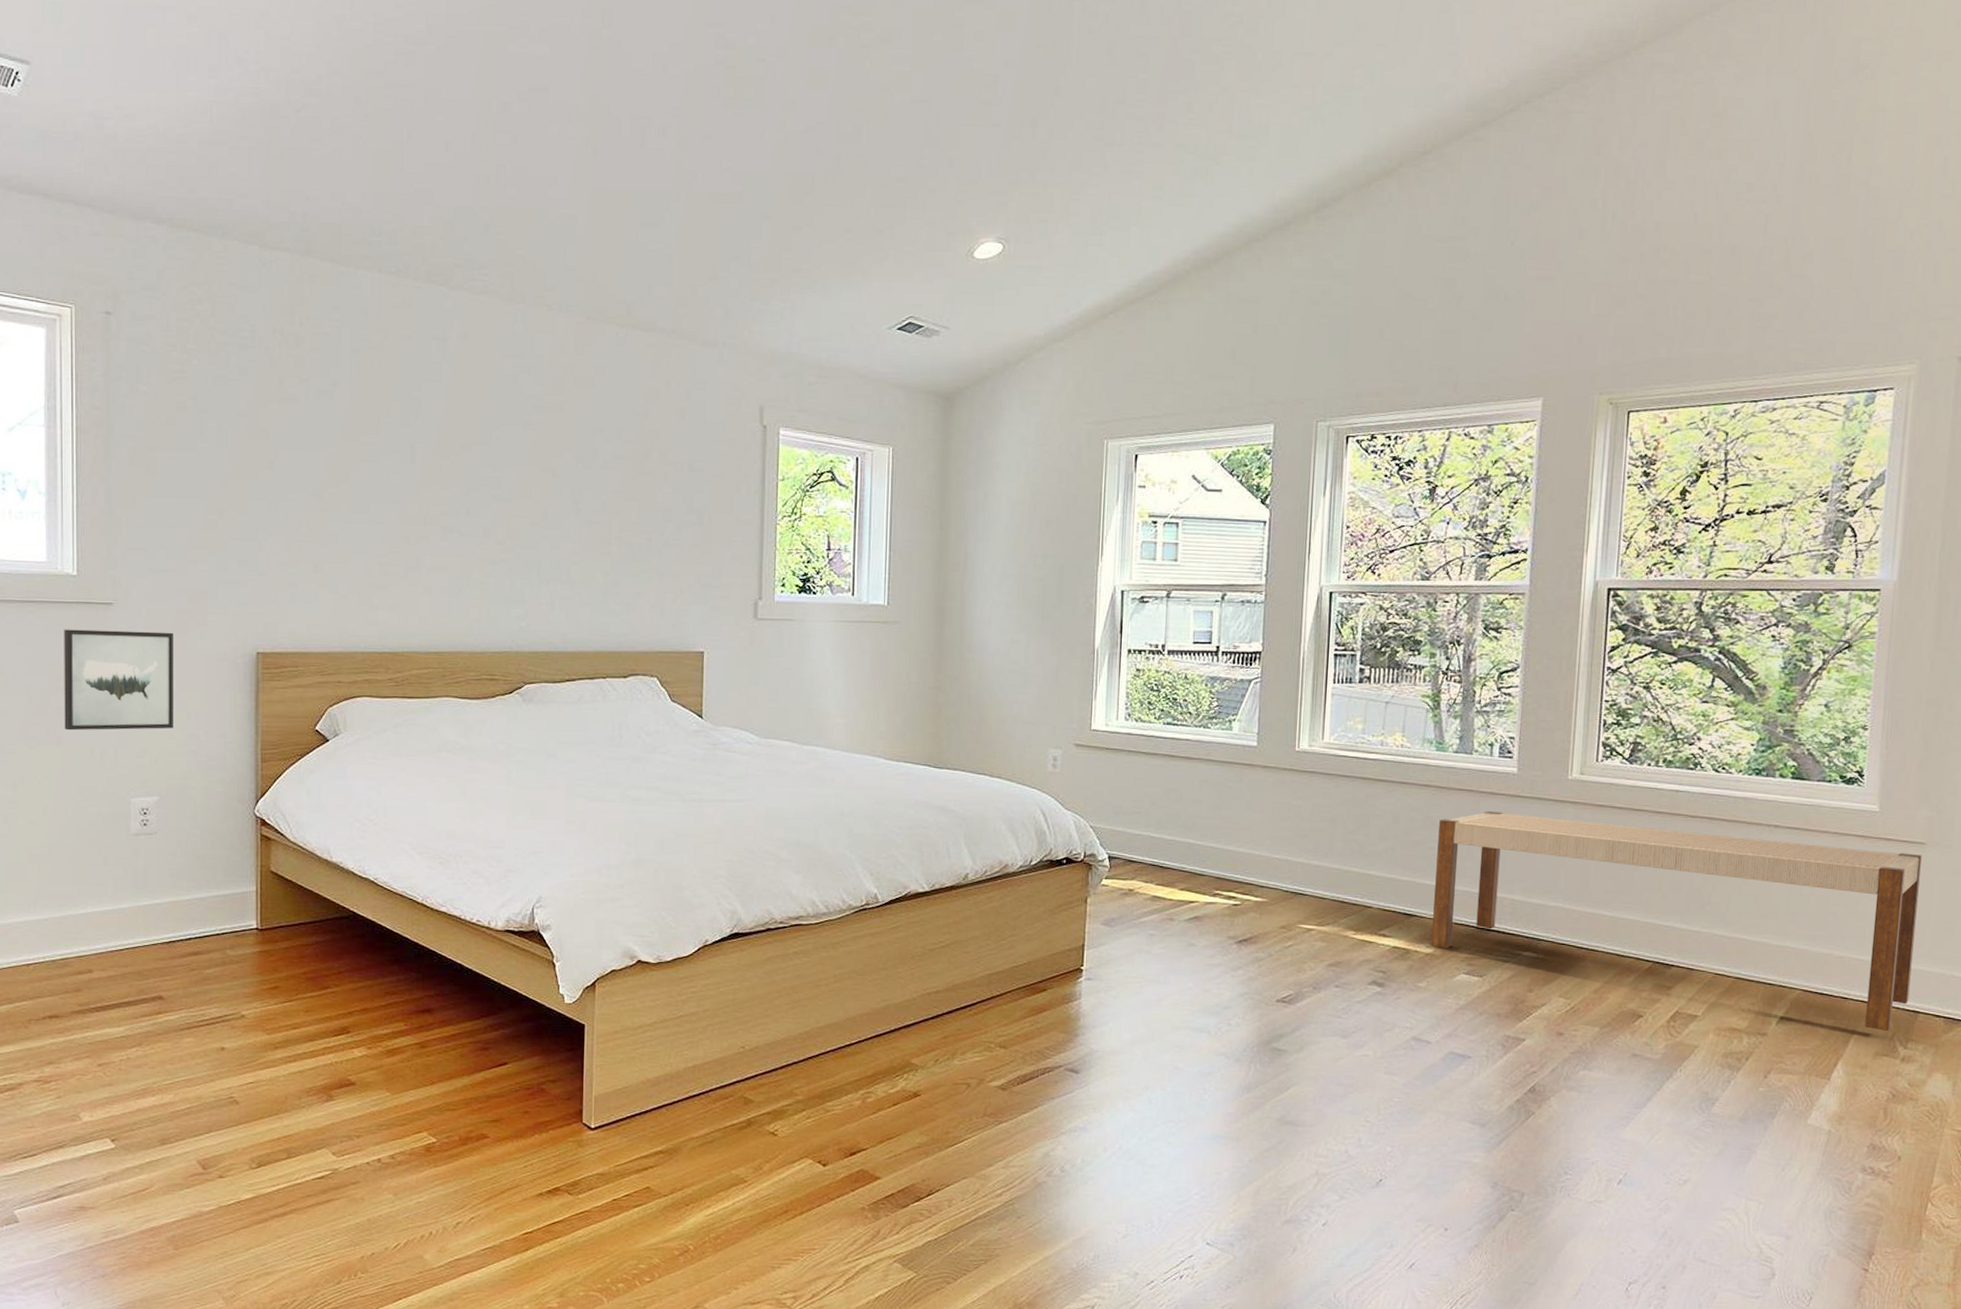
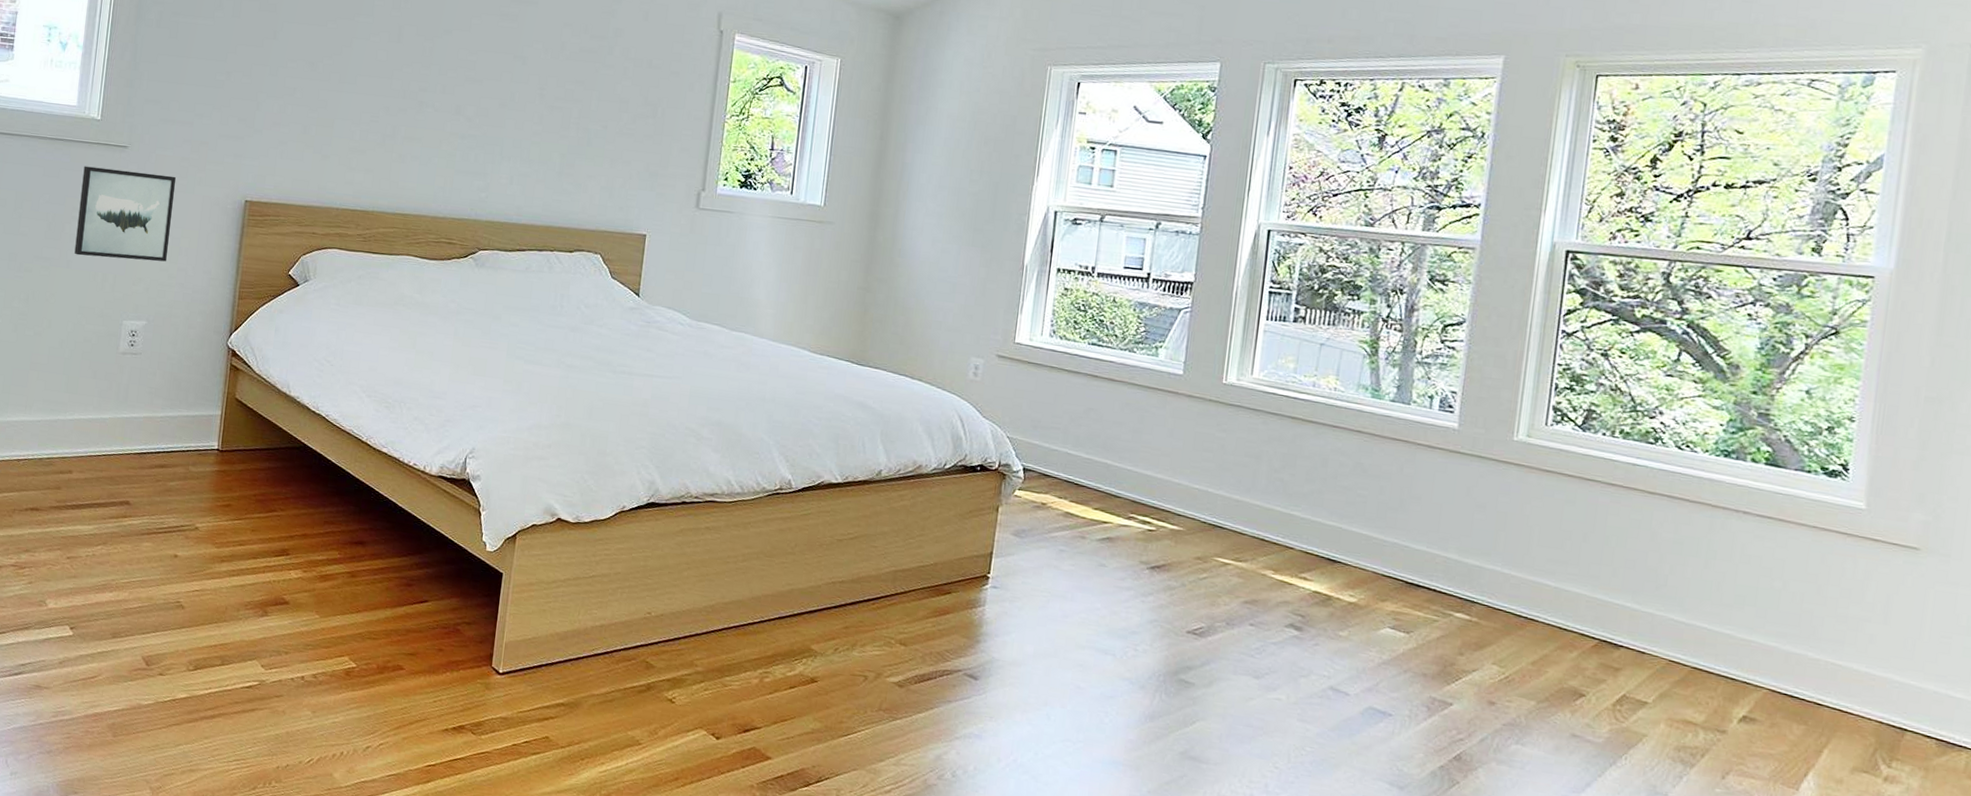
bench: present [1431,811,1922,1032] -> none [1355,464,1915,746]

